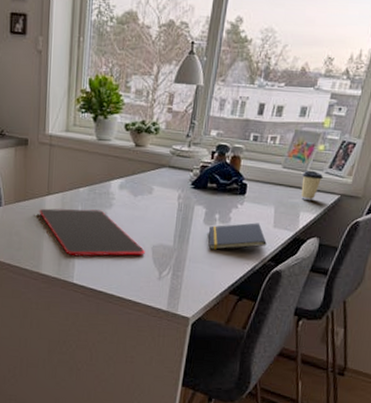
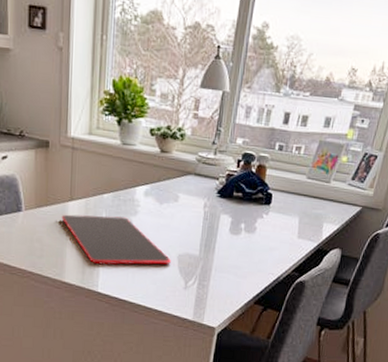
notepad: present [208,223,267,250] -> none [234,233,291,260]
coffee cup: present [300,170,323,200] -> none [324,181,346,211]

